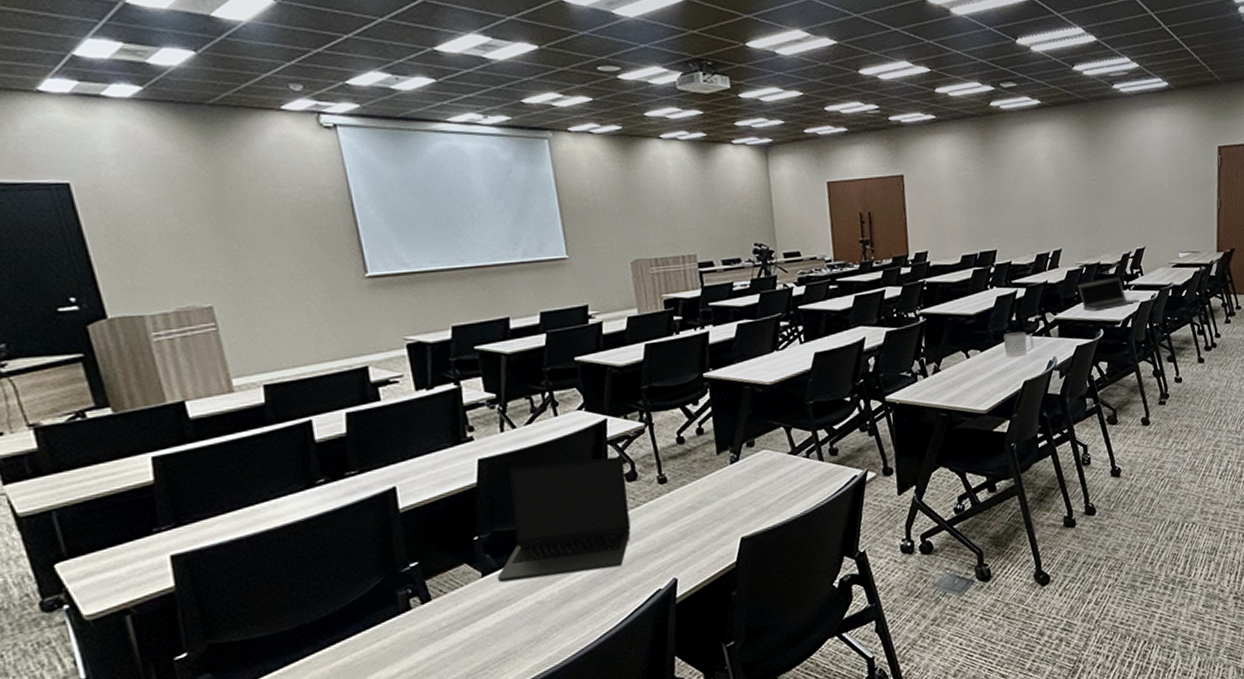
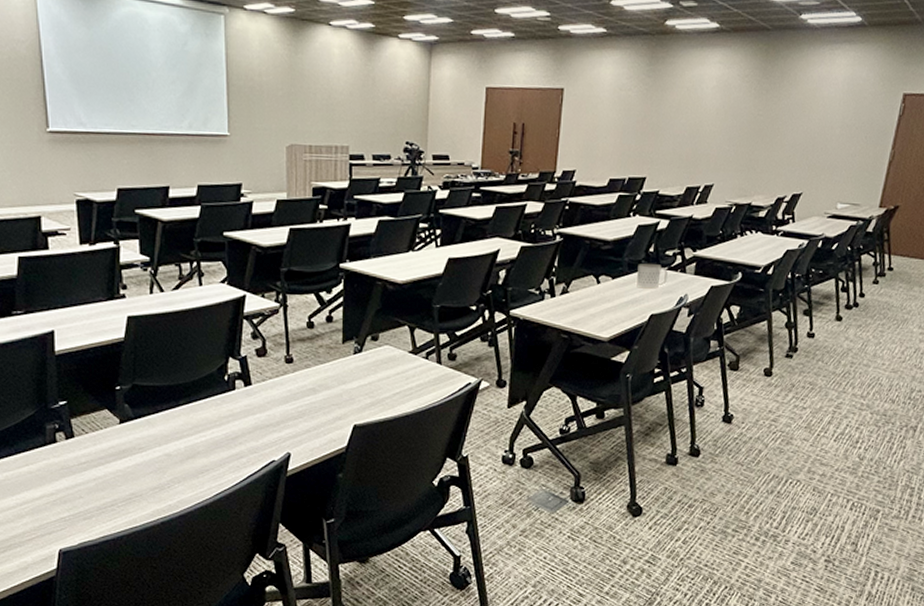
laptop: present [497,456,631,583] -> none [132,329,256,433]
laptop: present [1077,276,1139,311] -> none [723,220,786,253]

